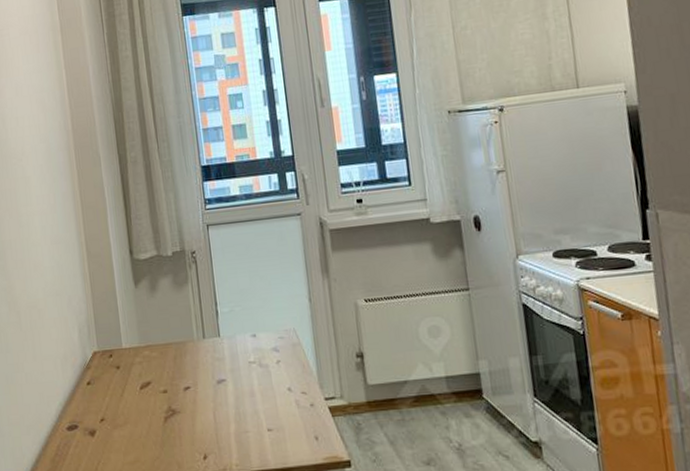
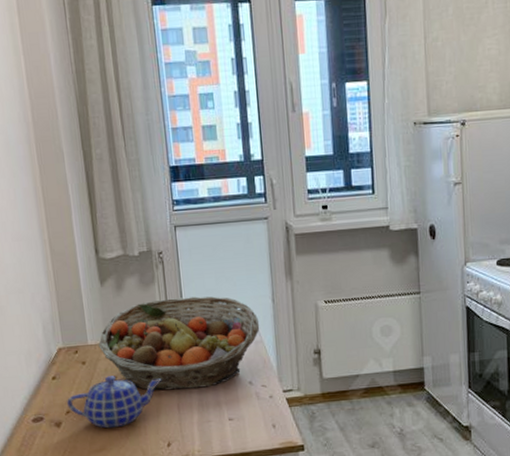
teapot: none [101,381,197,438] -> present [67,376,162,429]
fruit basket: none [133,296,297,398] -> present [98,296,260,391]

